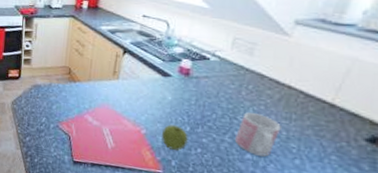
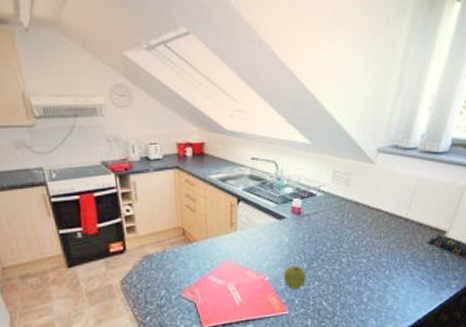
mug: present [234,112,281,157] -> none [342,238,375,276]

